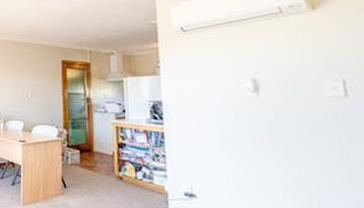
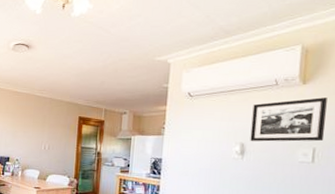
picture frame: none [258,22,354,76] -> present [250,97,327,142]

